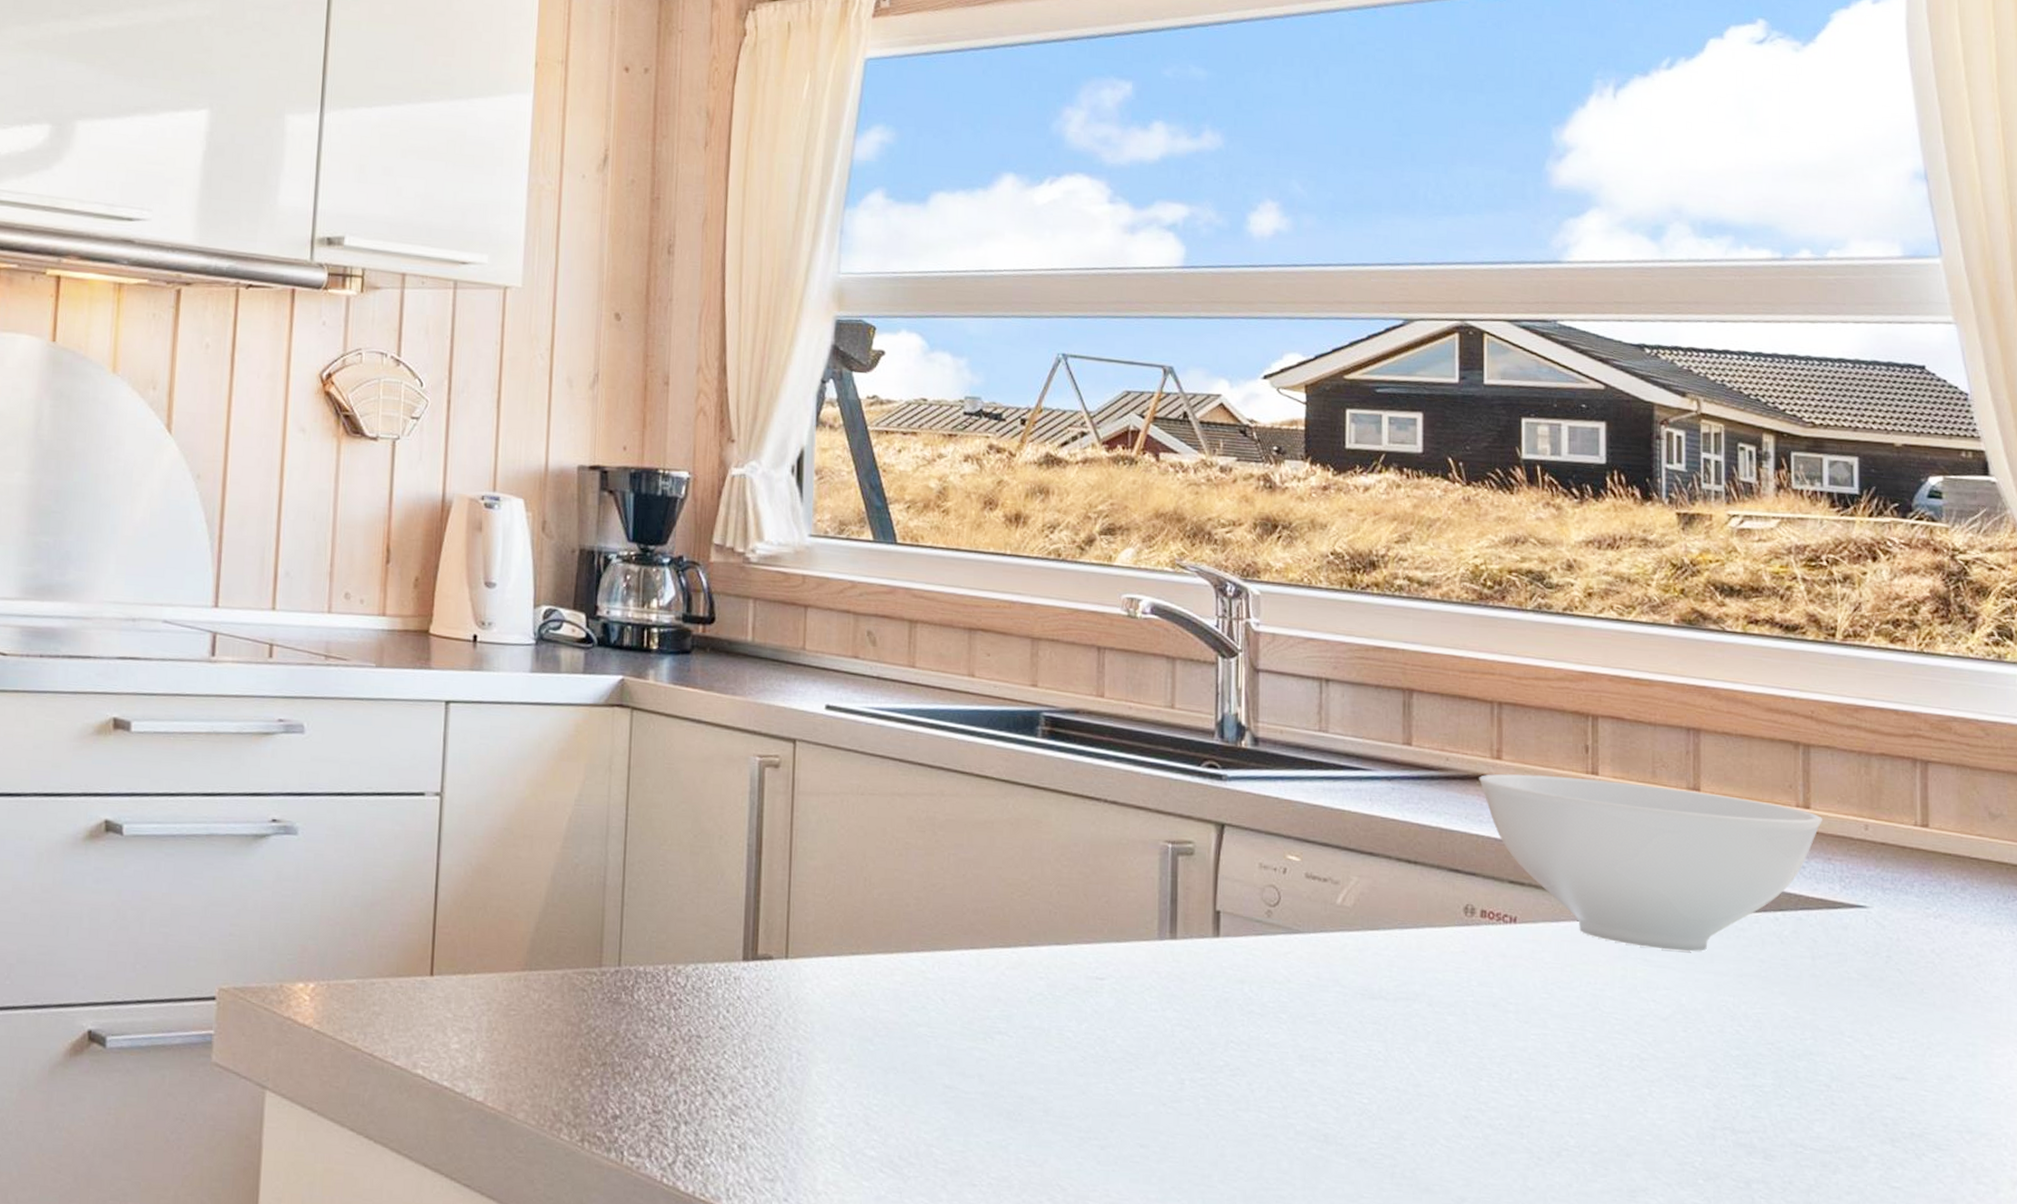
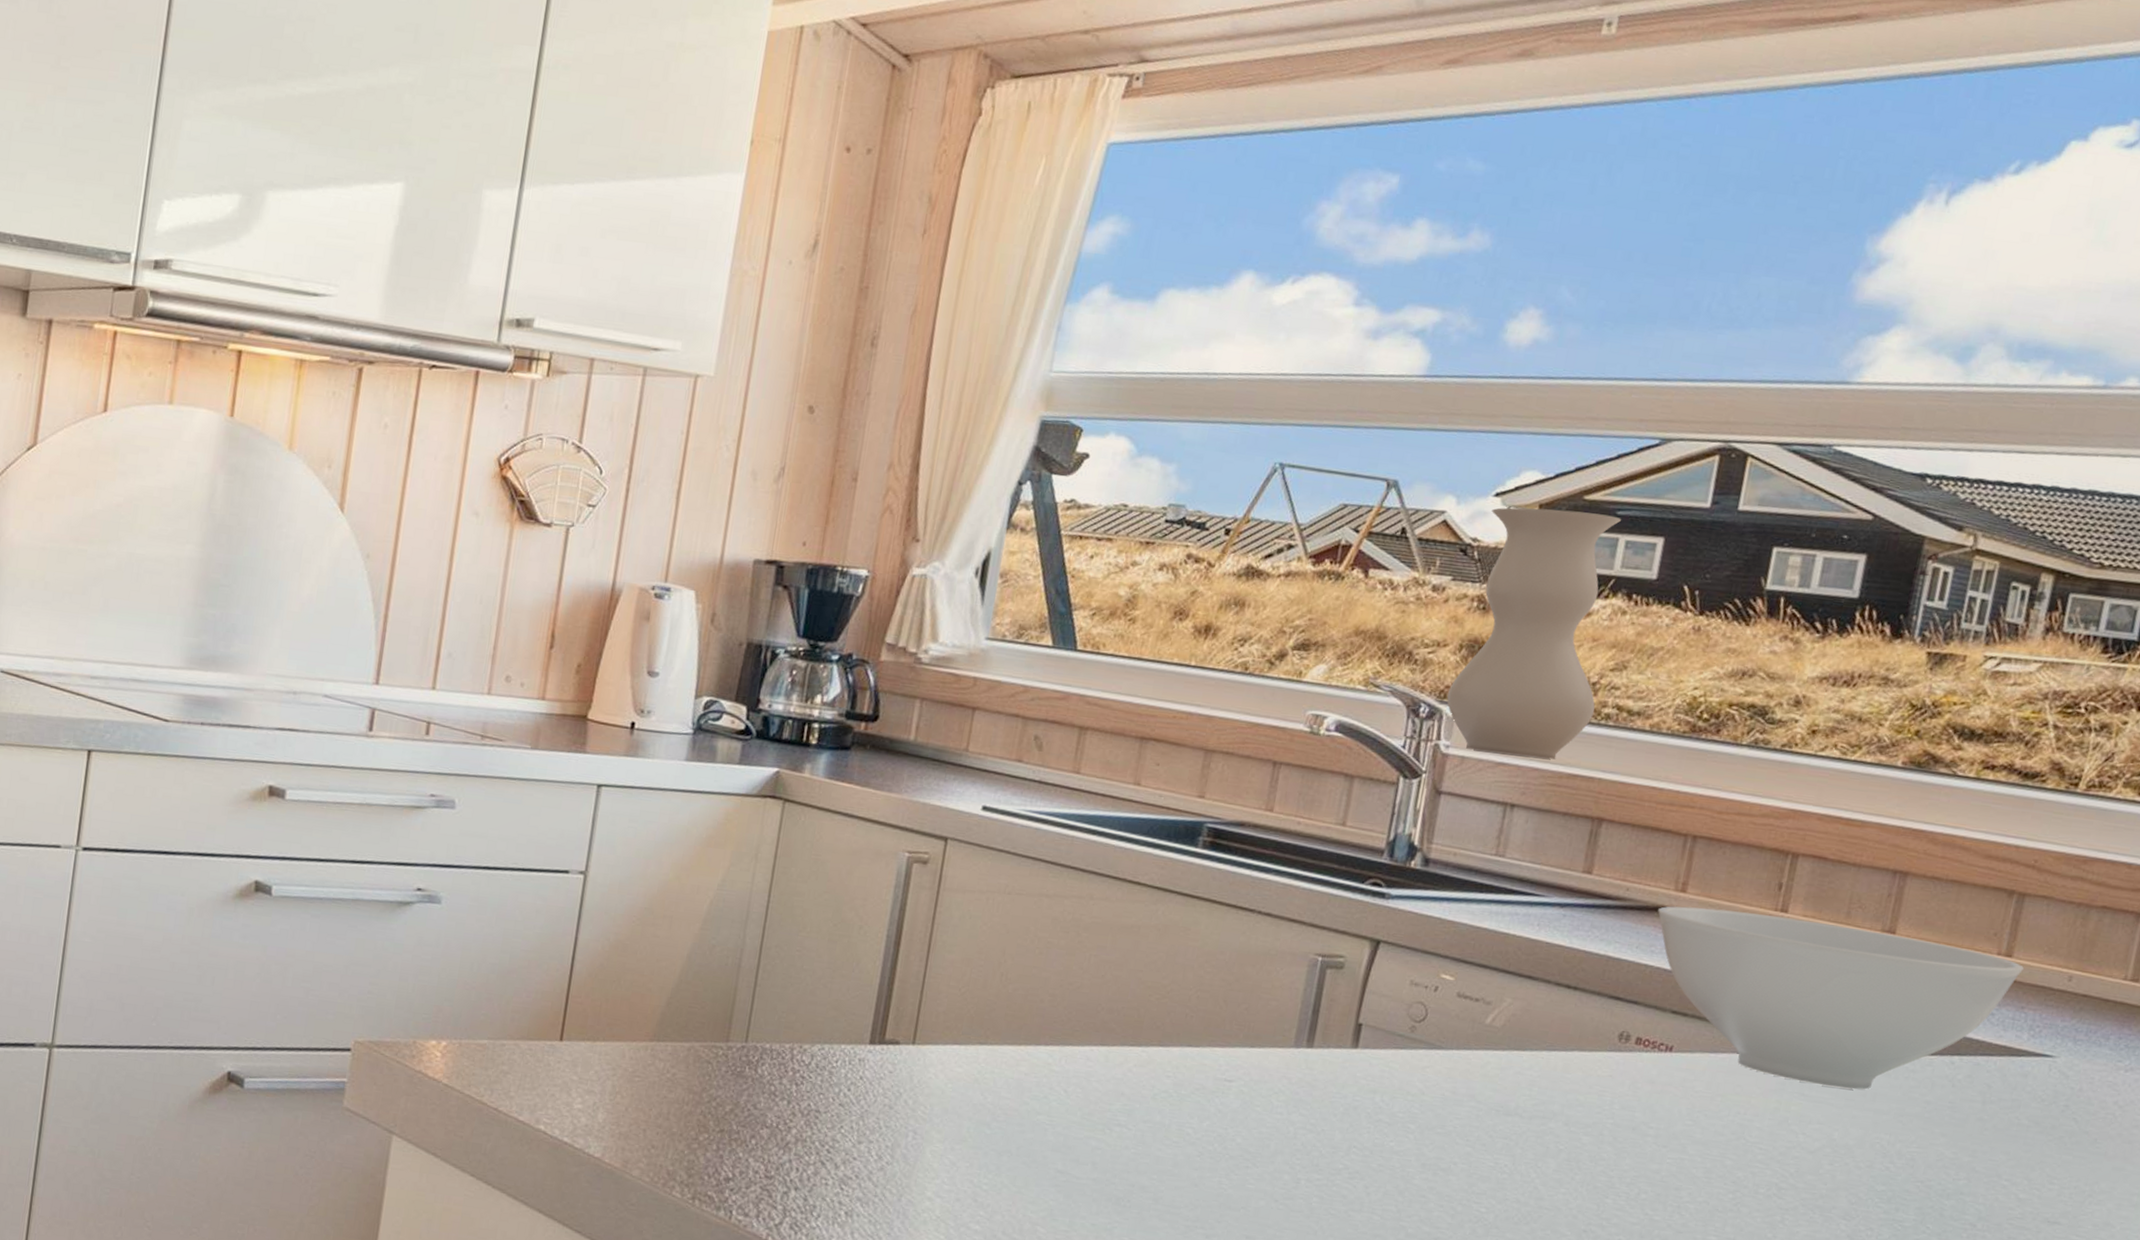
vase: none [1250,388,1387,632] -> present [1447,507,1622,759]

